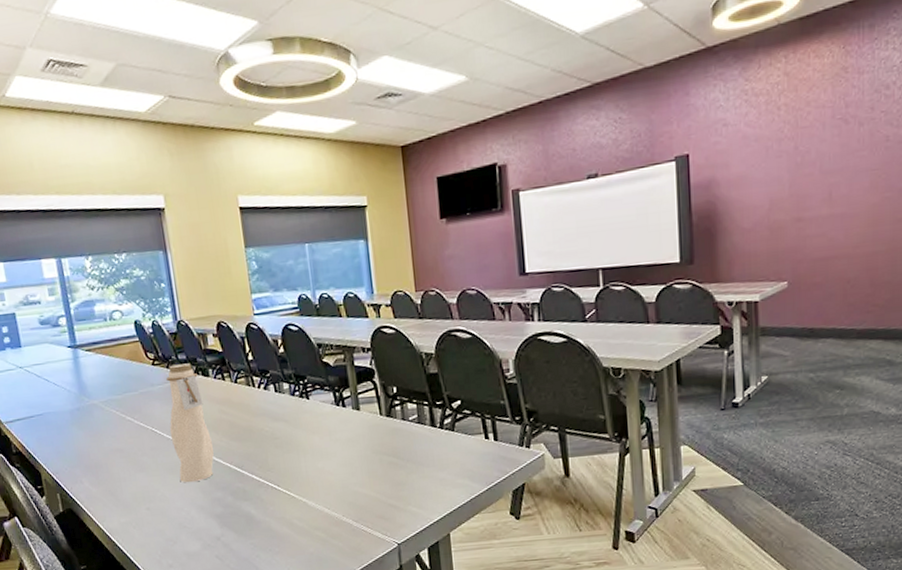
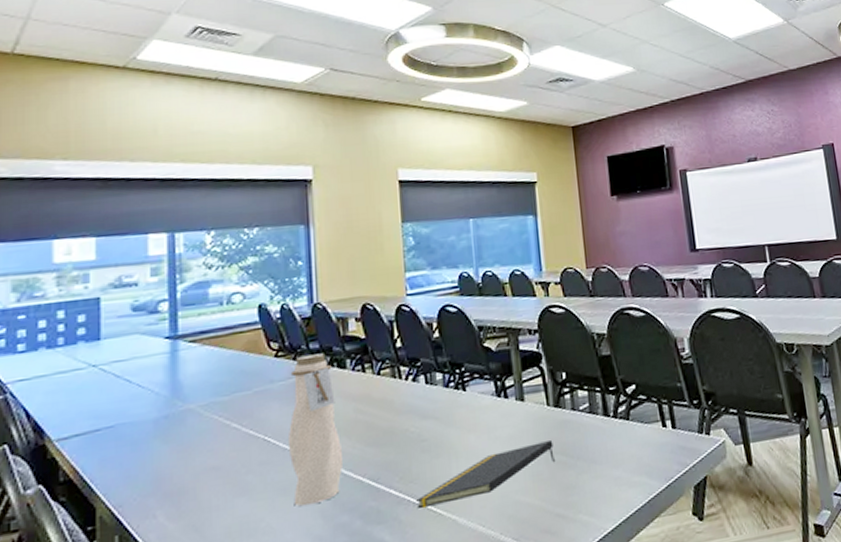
notepad: none [273,445,387,492] -> present [416,440,555,510]

